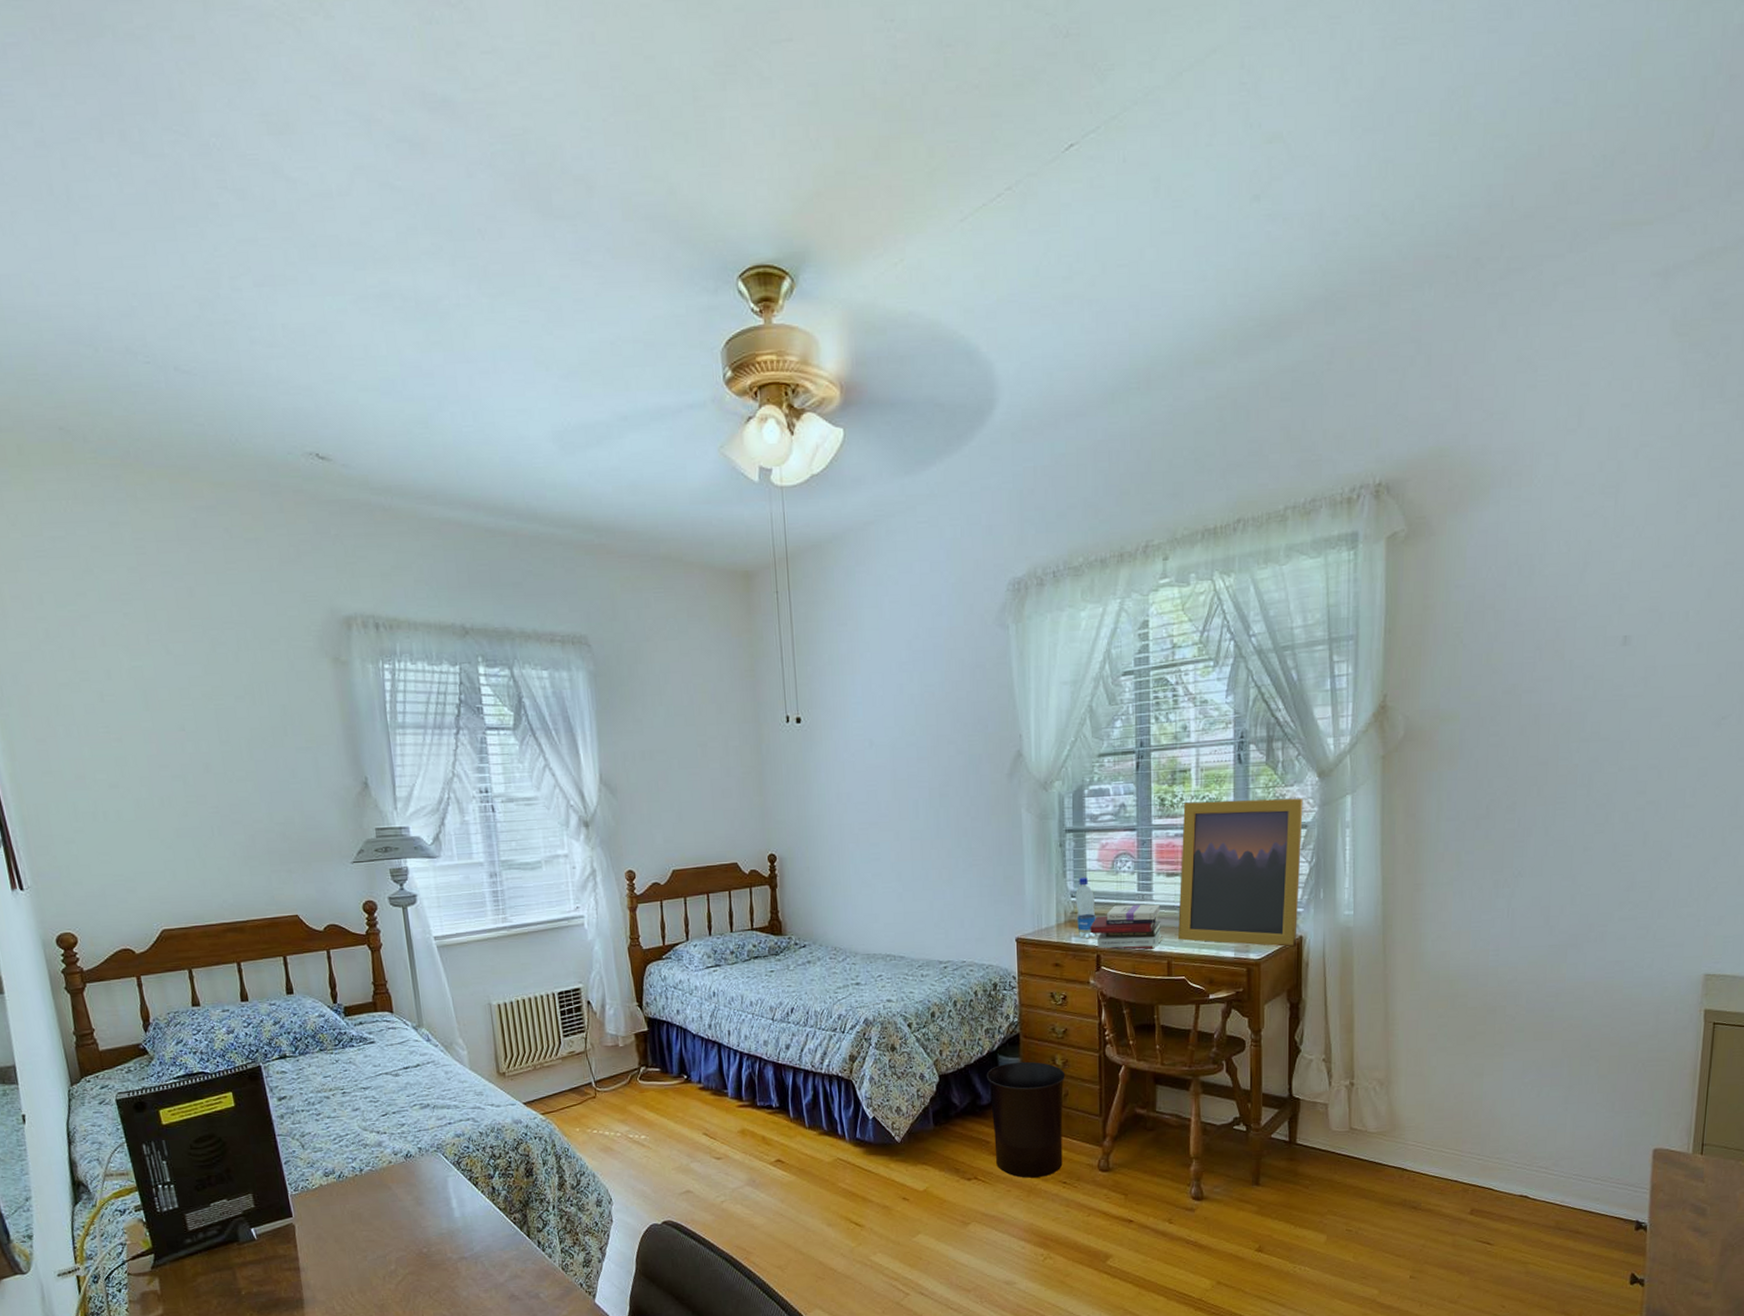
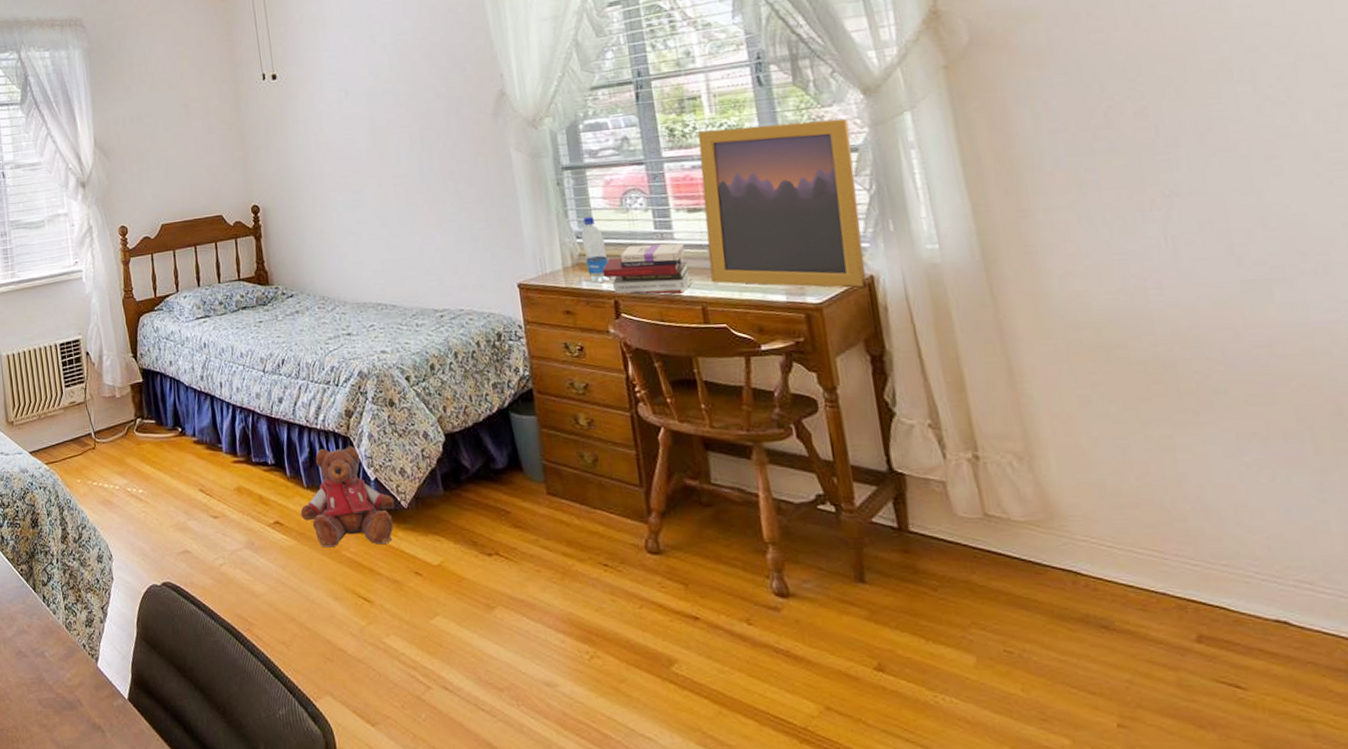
teddy bear: none [801,1088,889,1181] -> present [300,446,394,548]
waste bin: present [986,1061,1066,1178] -> none [498,420,601,557]

